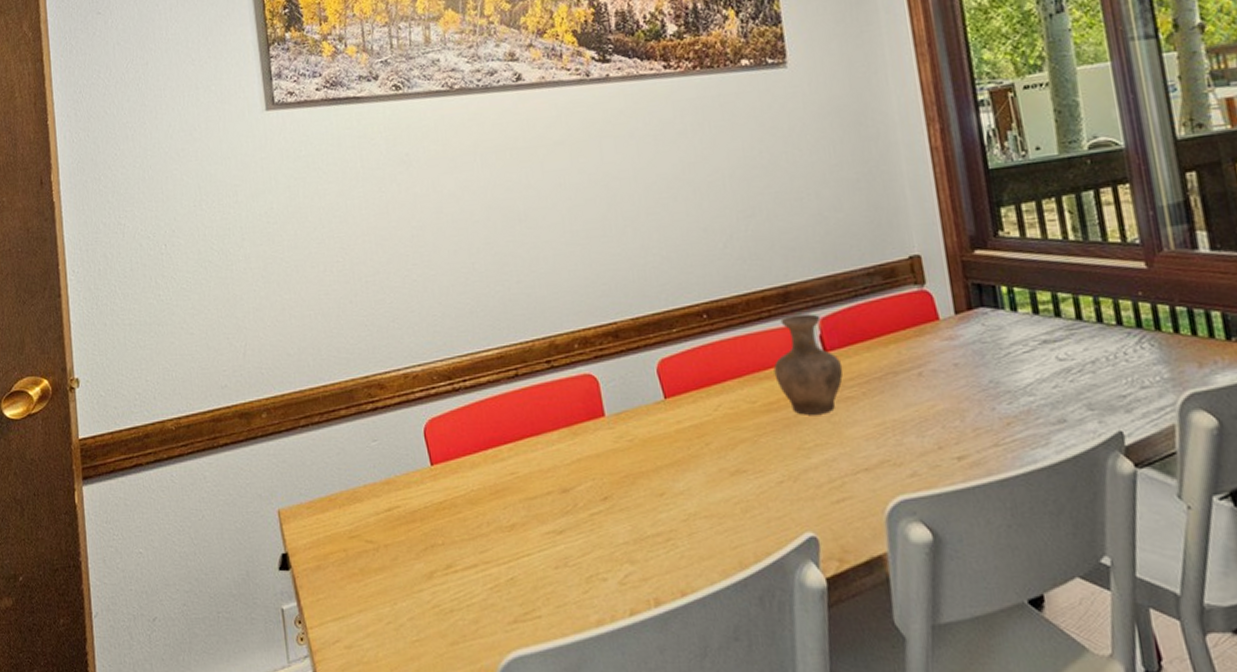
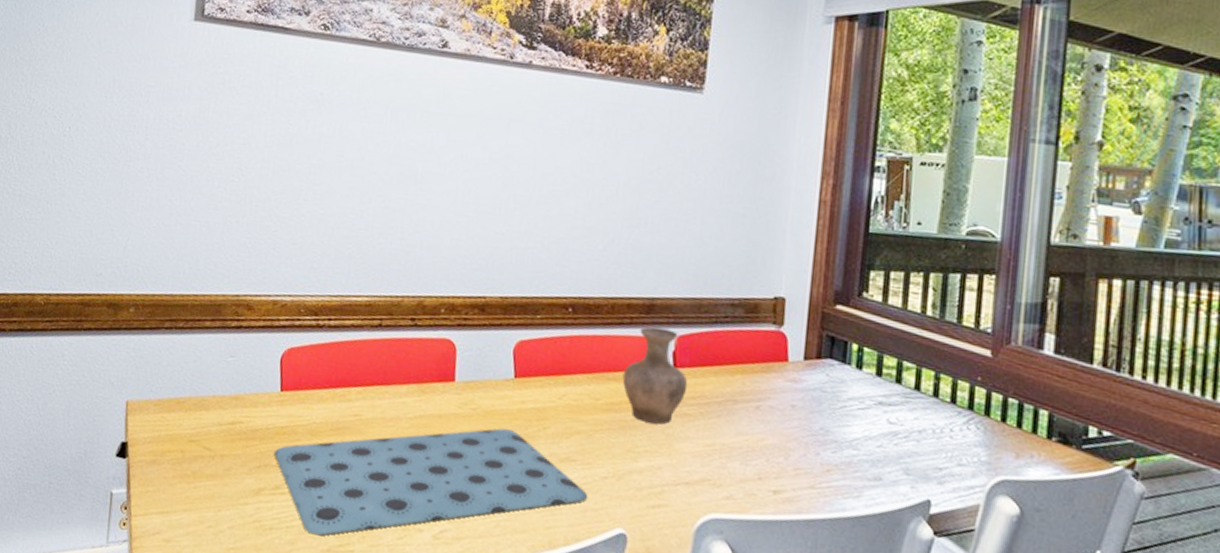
placemat: none [438,454,767,608] -> present [274,428,587,536]

